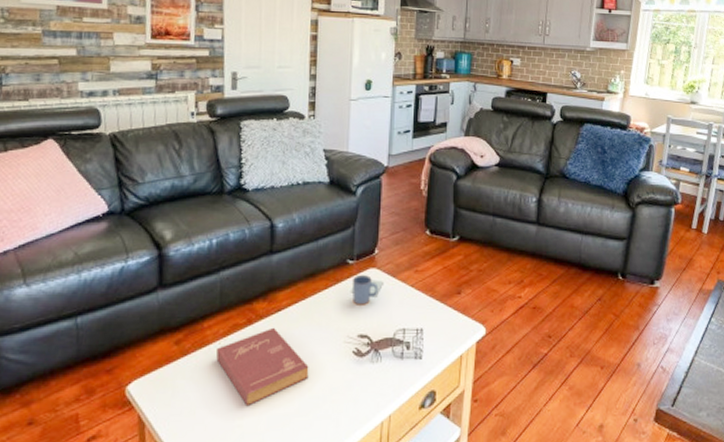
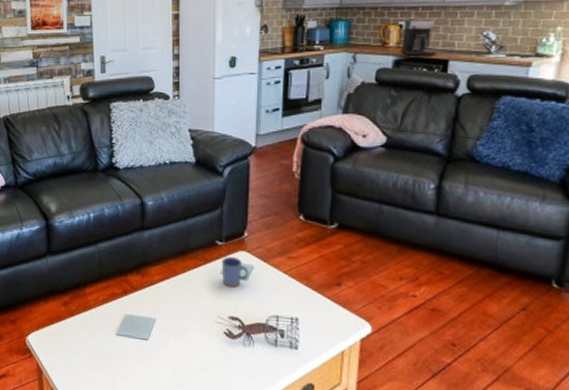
book: present [216,327,309,407] -> none [98,299,182,370]
coffee maker: none [512,56,538,88] -> present [401,18,436,56]

